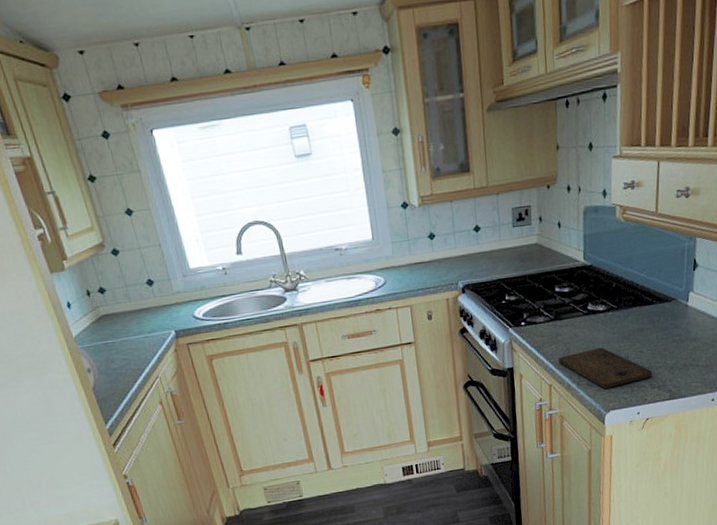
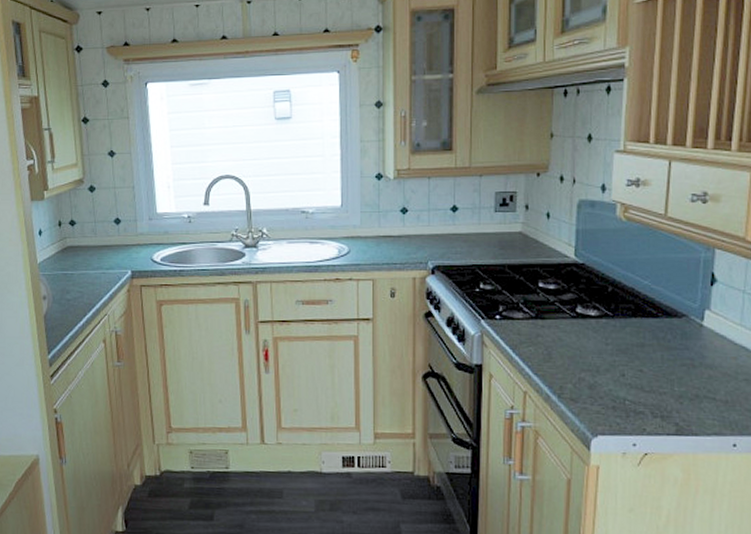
cutting board: present [558,347,653,389] -> none [536,358,655,408]

